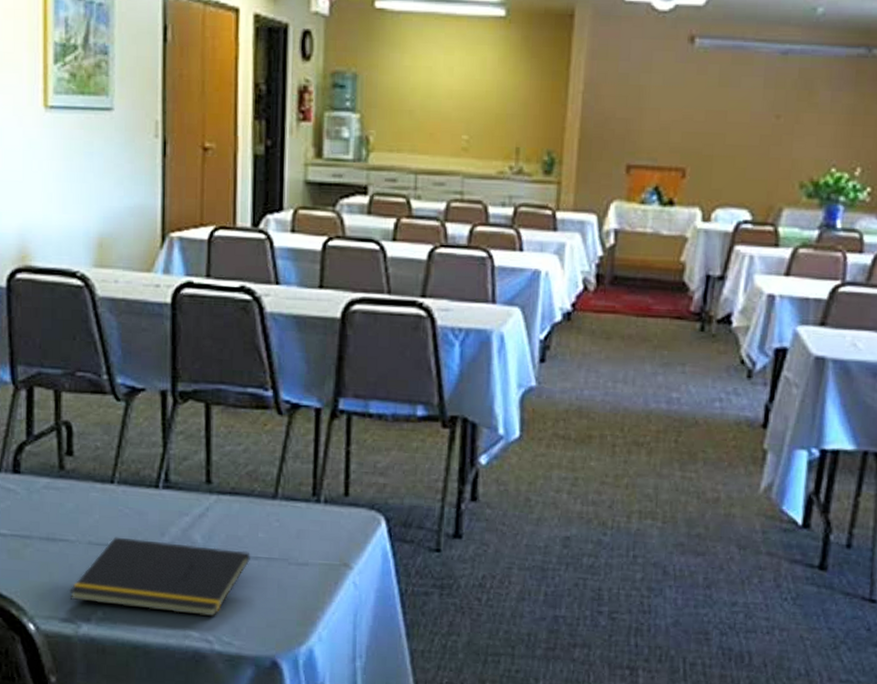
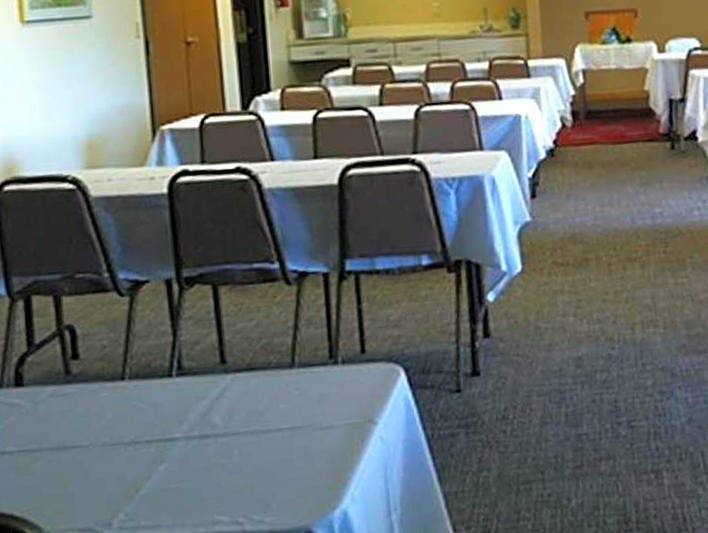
notepad: present [69,537,250,616] -> none [87,425,274,508]

